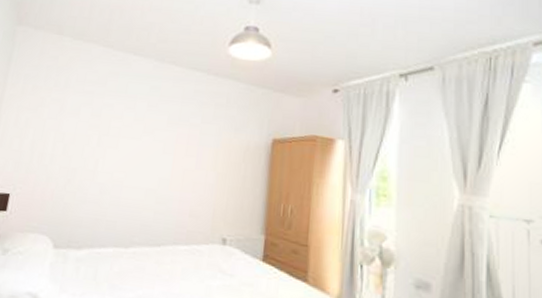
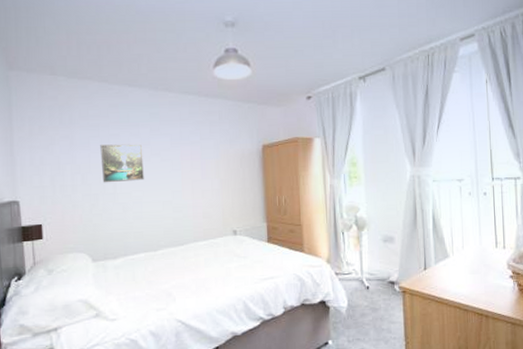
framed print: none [85,114,135,161] -> present [100,144,144,183]

